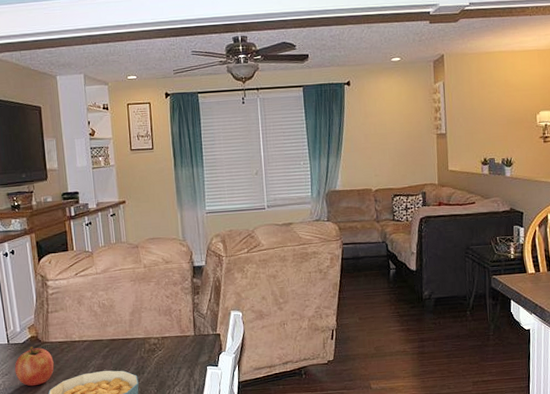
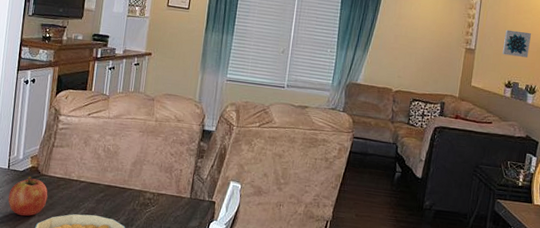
wall art: none [473,105,500,133] -> present [502,29,532,58]

